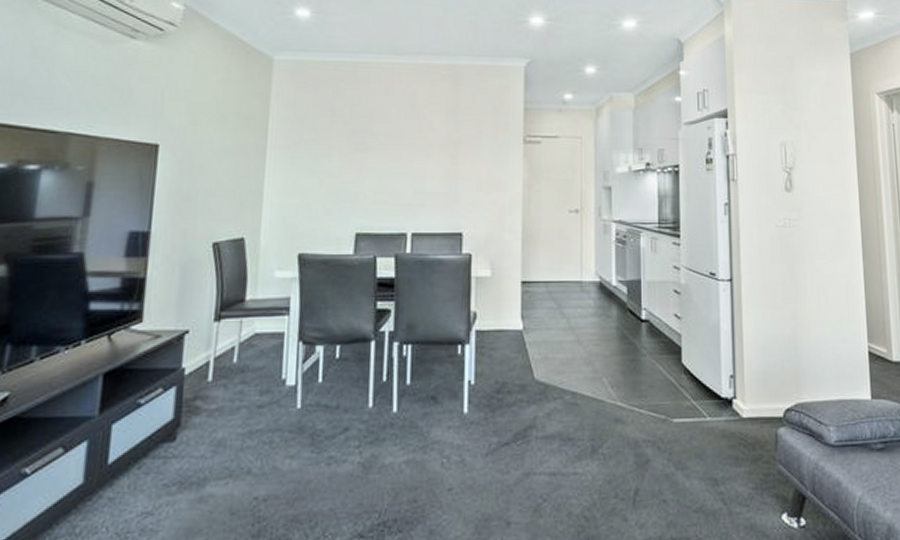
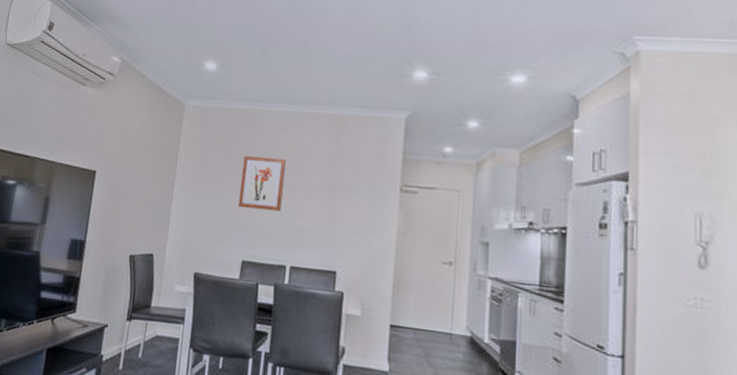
wall art: none [346,114,400,175] -> present [237,156,286,212]

